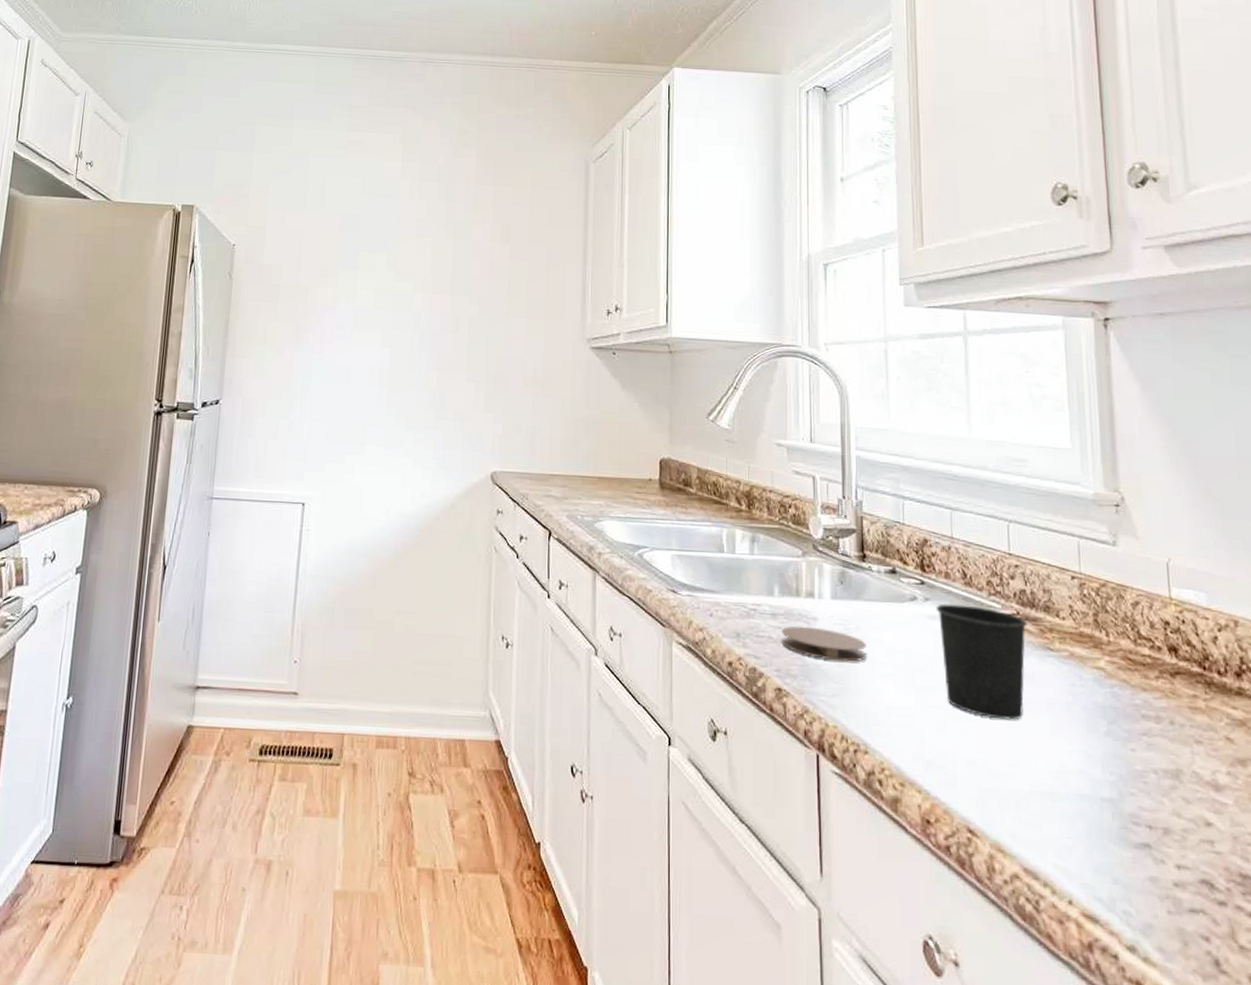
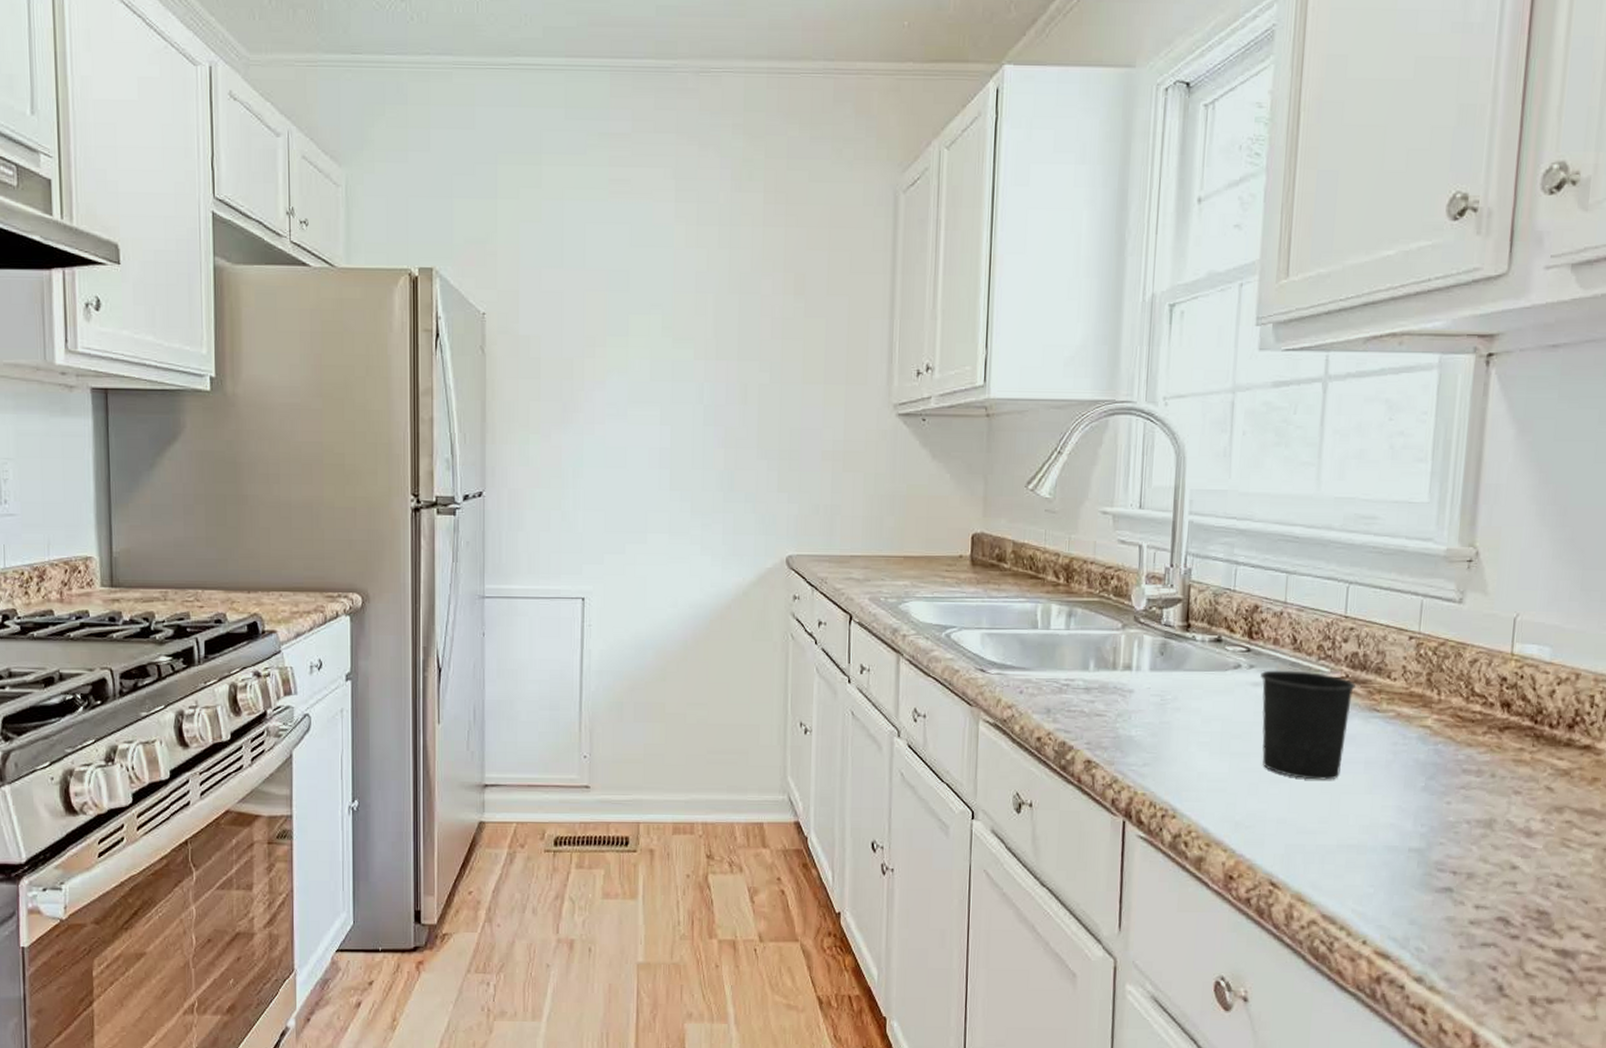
coaster: present [781,626,868,662] -> none [1094,699,1184,732]

